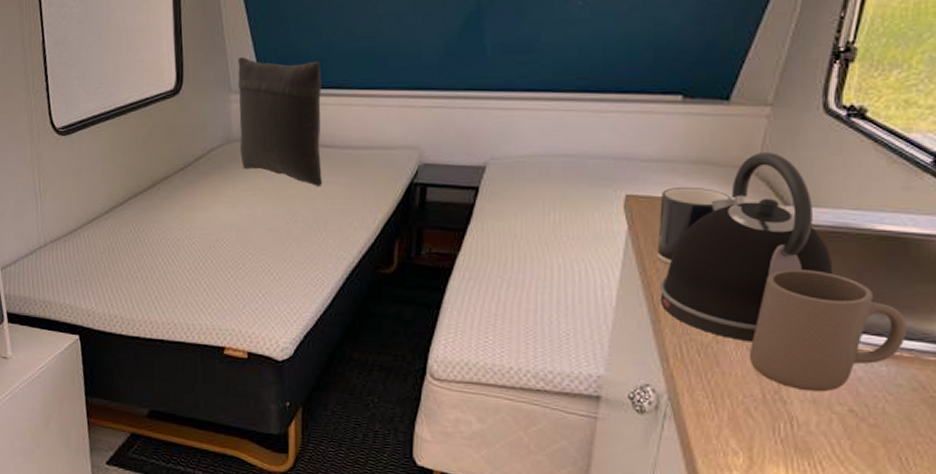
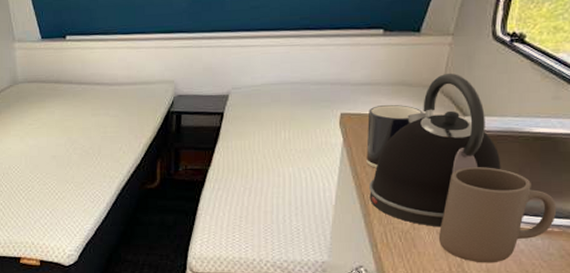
pillow: present [237,57,323,186] -> none [19,10,96,118]

